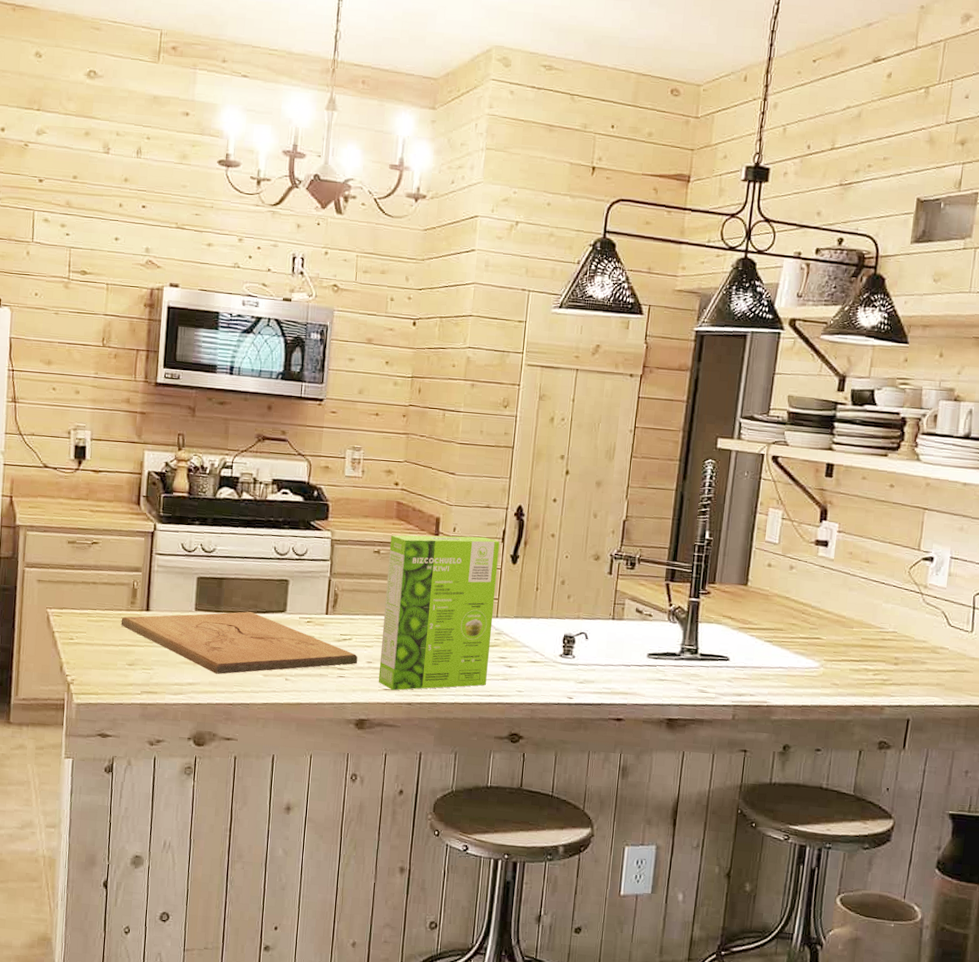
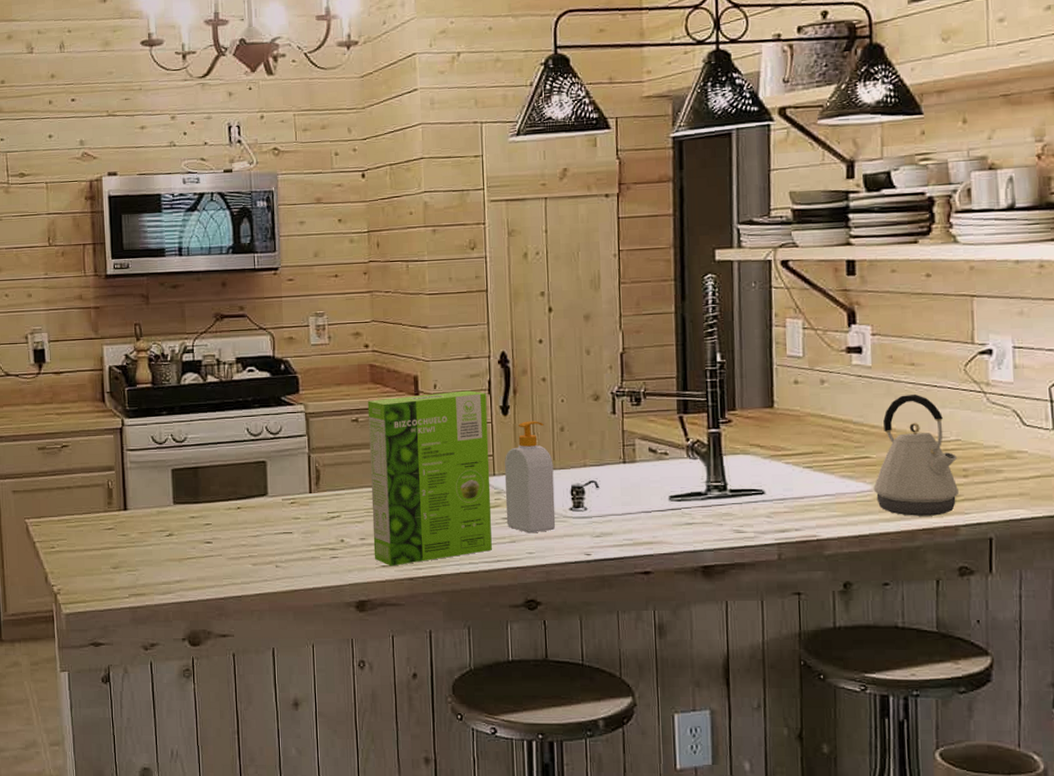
cutting board: present [121,611,358,675] -> none [100,498,349,569]
soap bottle: none [502,571,551,674] -> present [505,421,556,534]
kettle: none [820,588,892,696] -> present [873,395,959,516]

